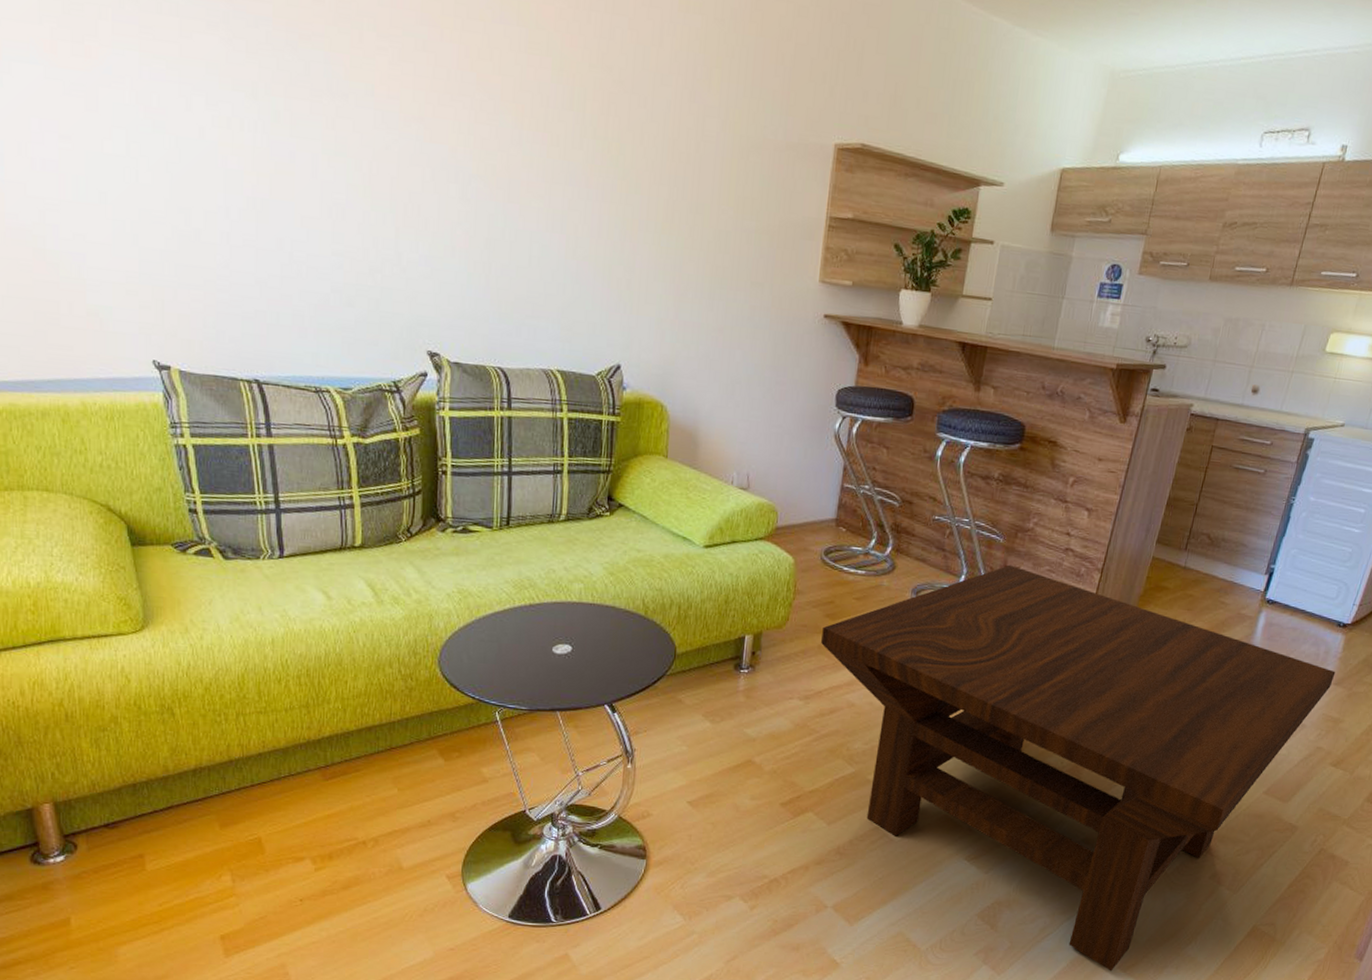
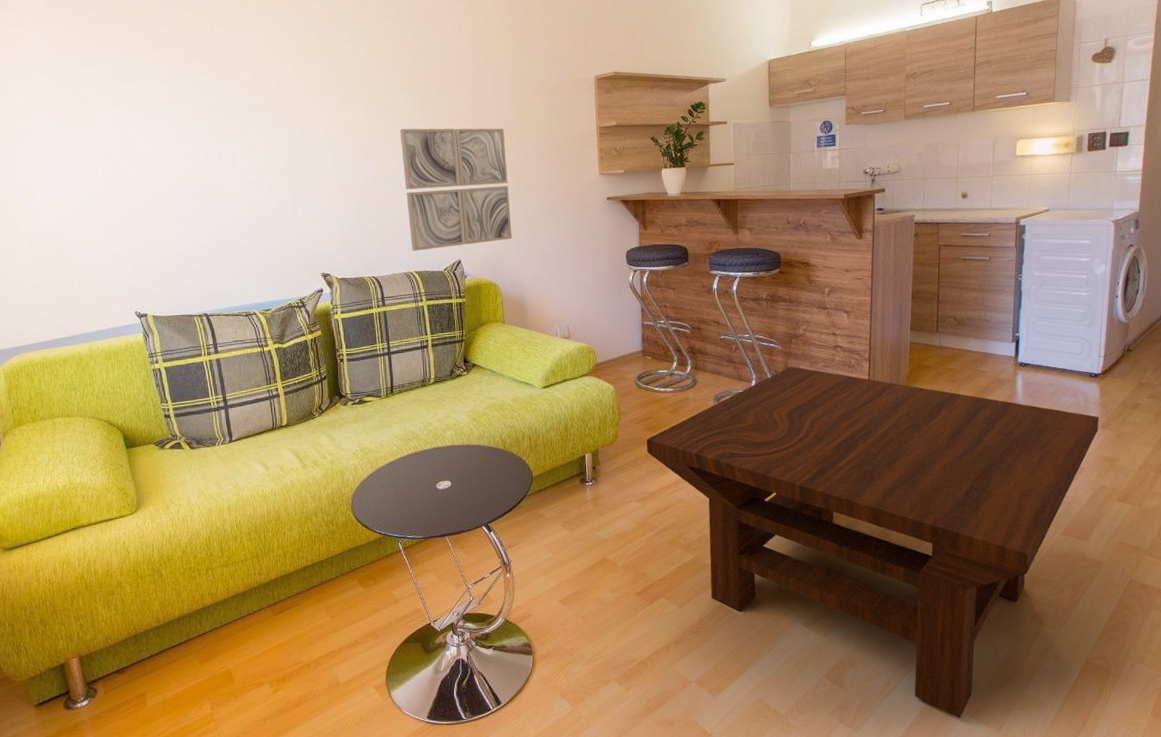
wall art: none [556,166,703,349] -> present [399,128,512,251]

